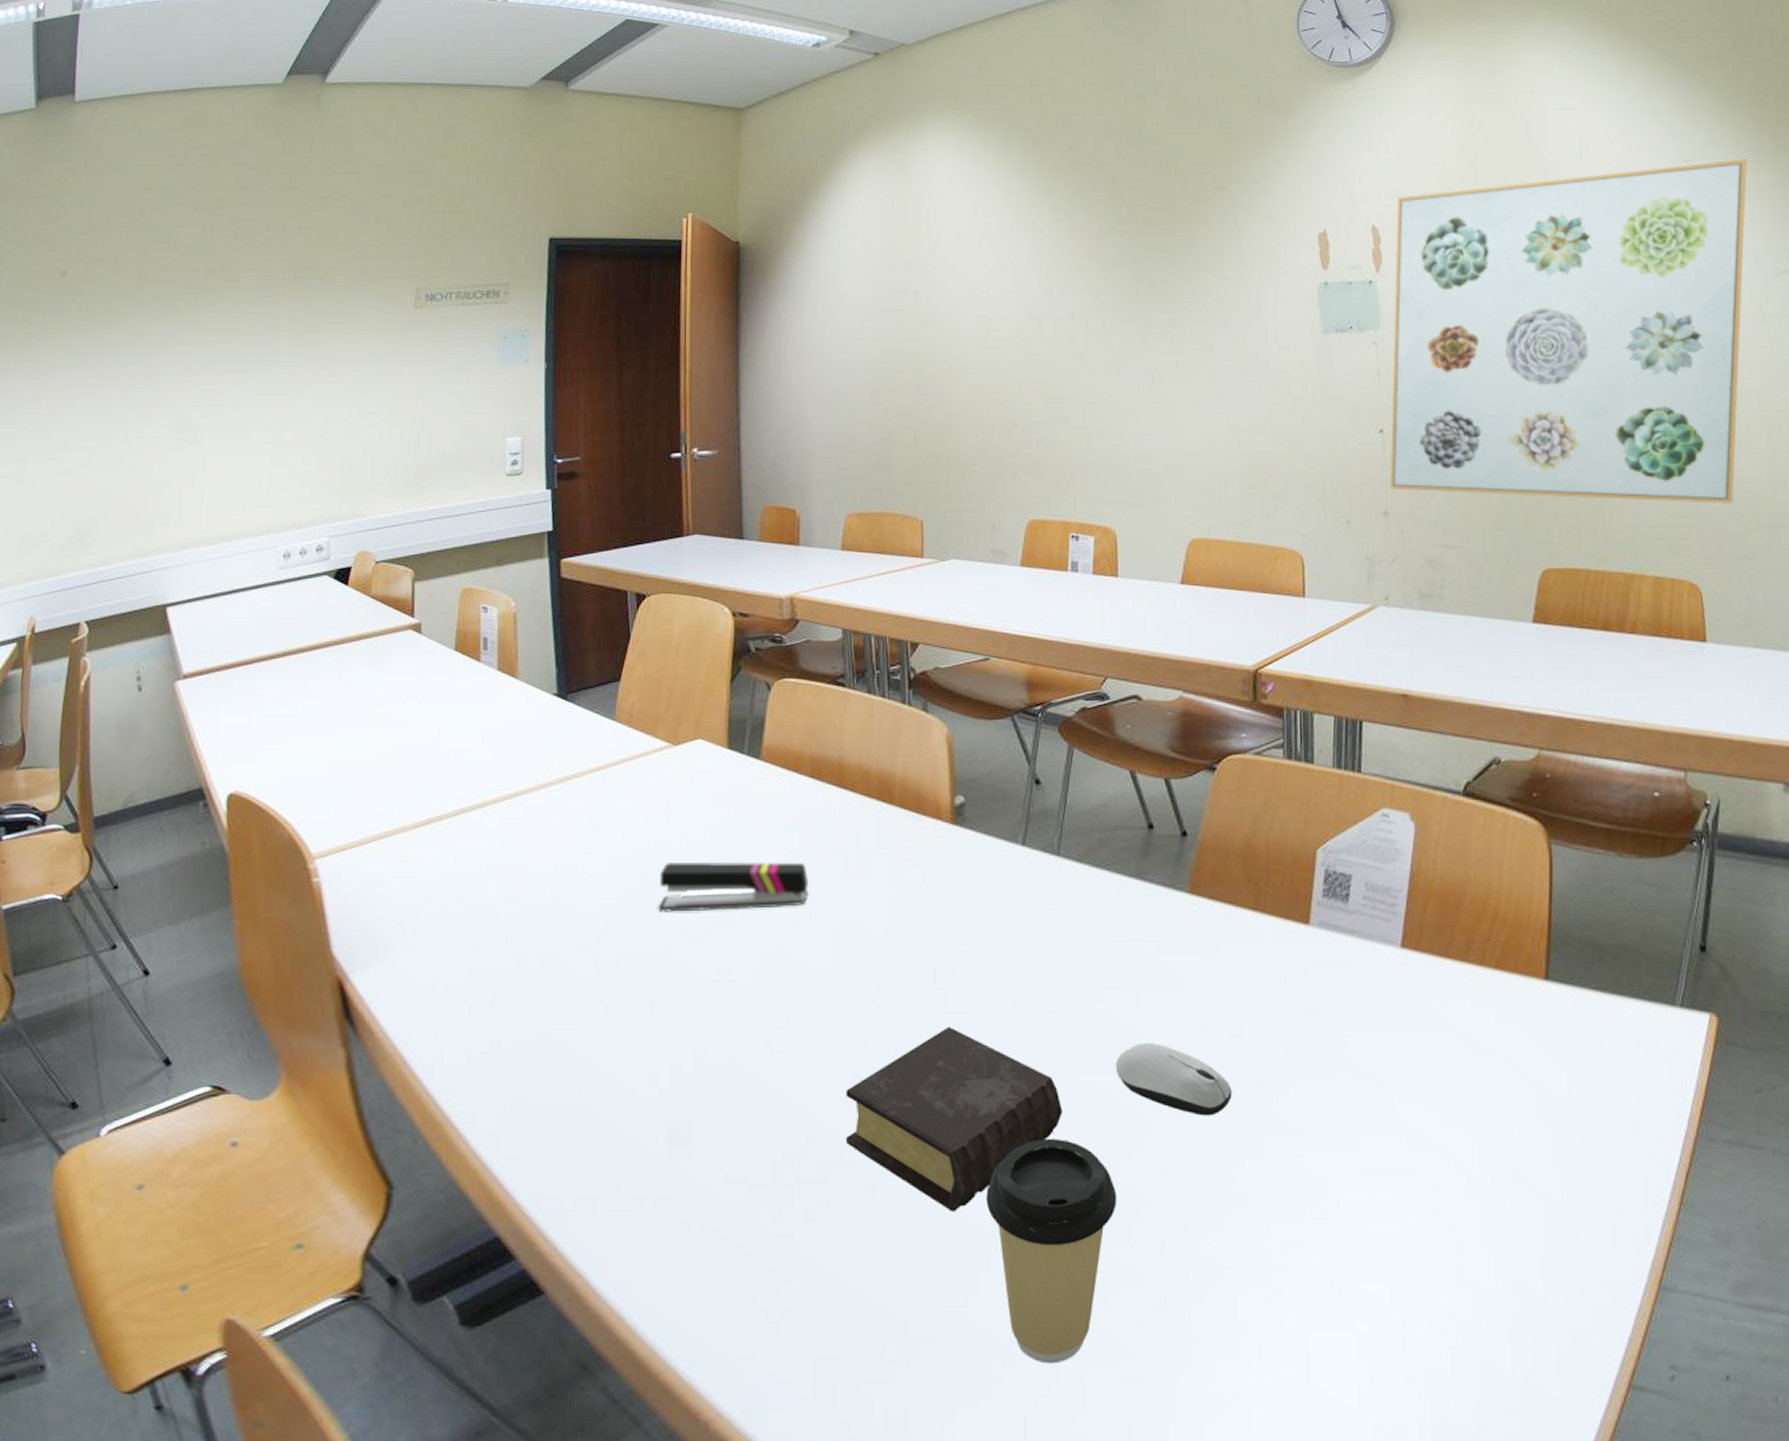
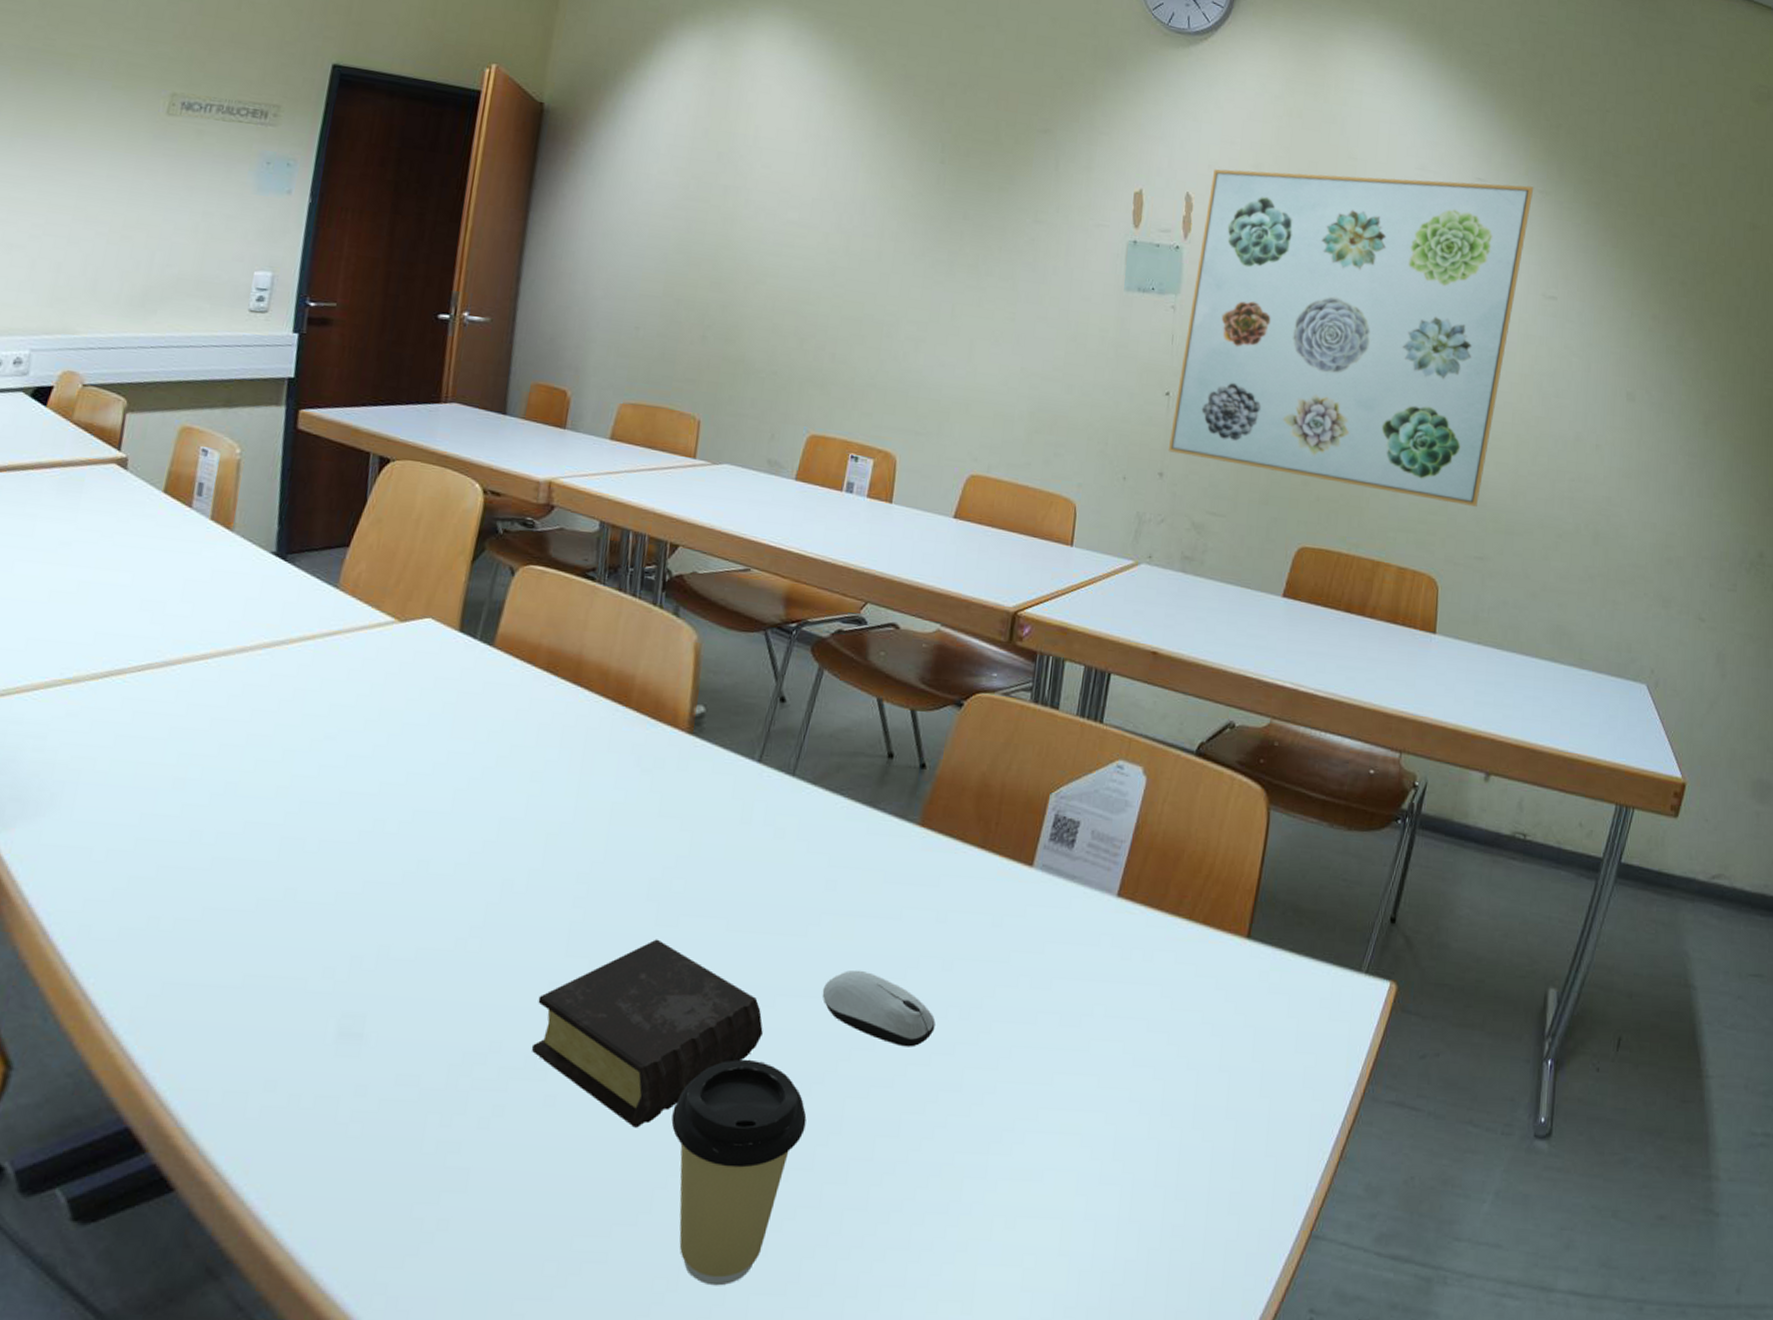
stapler: present [658,861,809,912] -> none [359,744,529,803]

